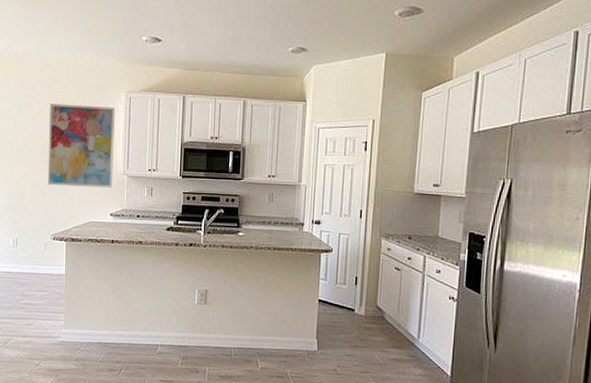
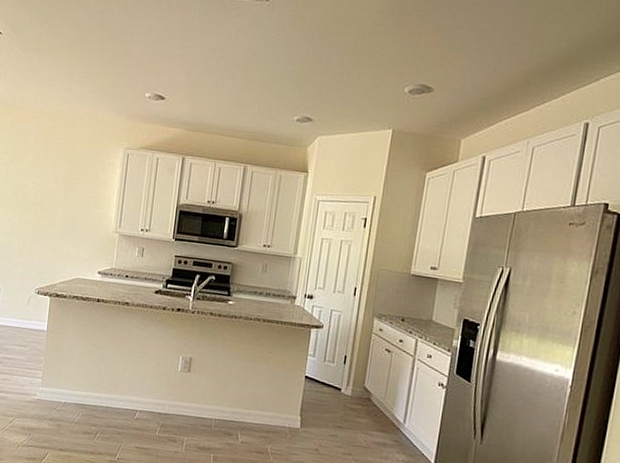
wall art: present [47,104,115,188] -> none [36,154,112,245]

